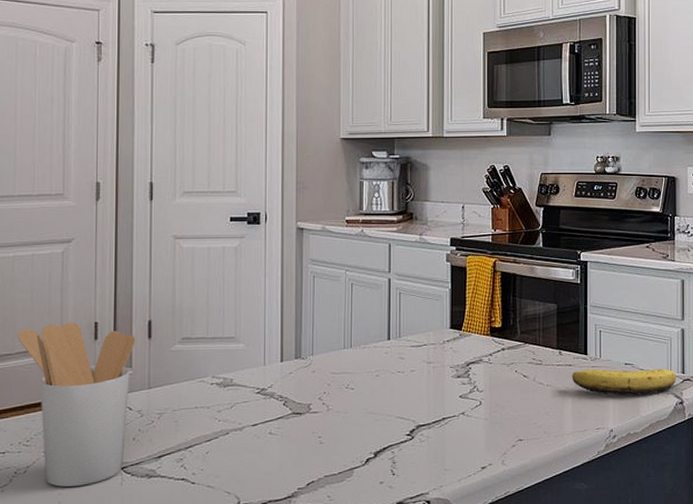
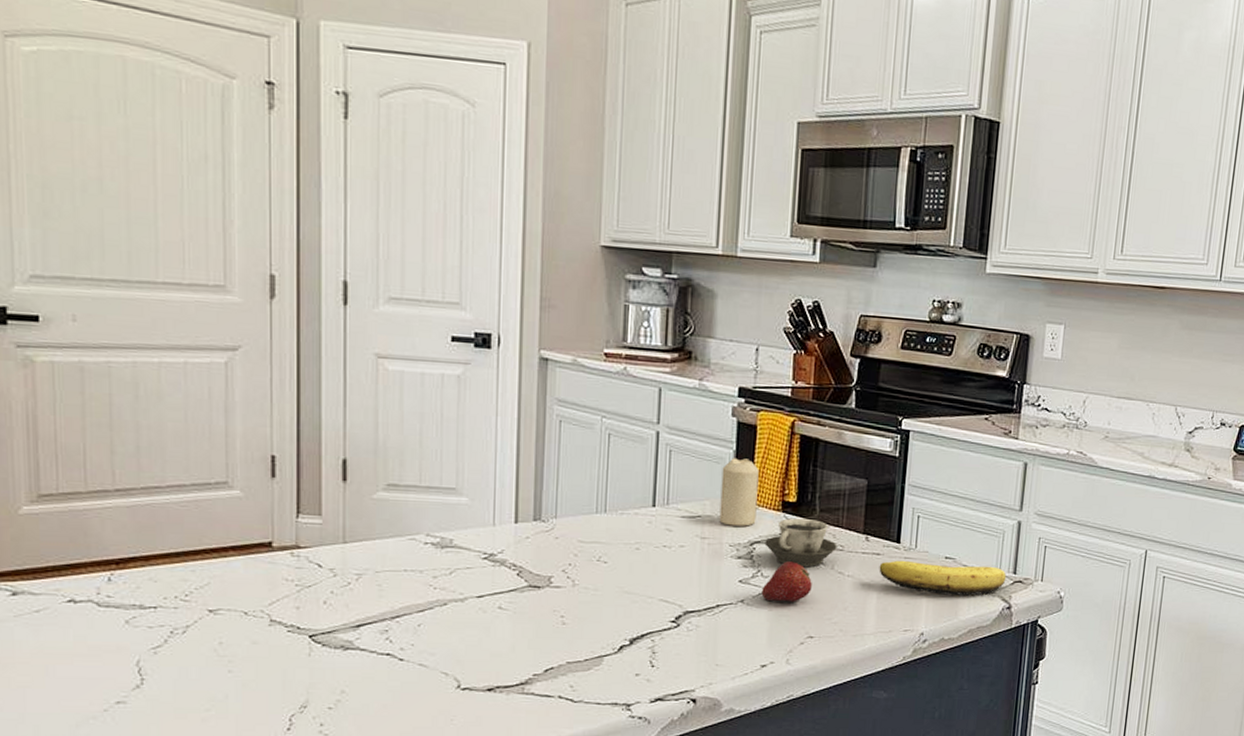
utensil holder: present [18,322,136,487] -> none [169,452,326,653]
candle: none [441,295,470,351] -> present [719,458,759,526]
cup: none [478,340,537,381] -> present [764,518,837,568]
fruit: none [478,377,518,411] -> present [761,561,812,602]

